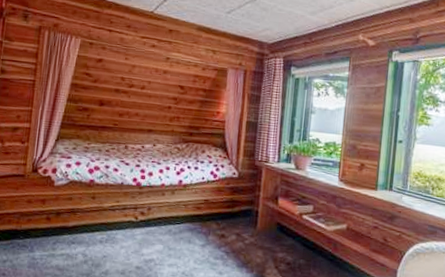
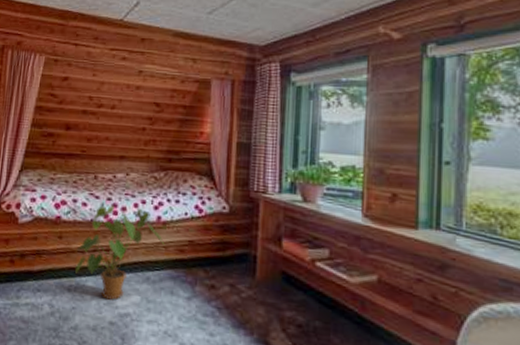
house plant: none [107,170,184,249] -> present [75,205,164,300]

